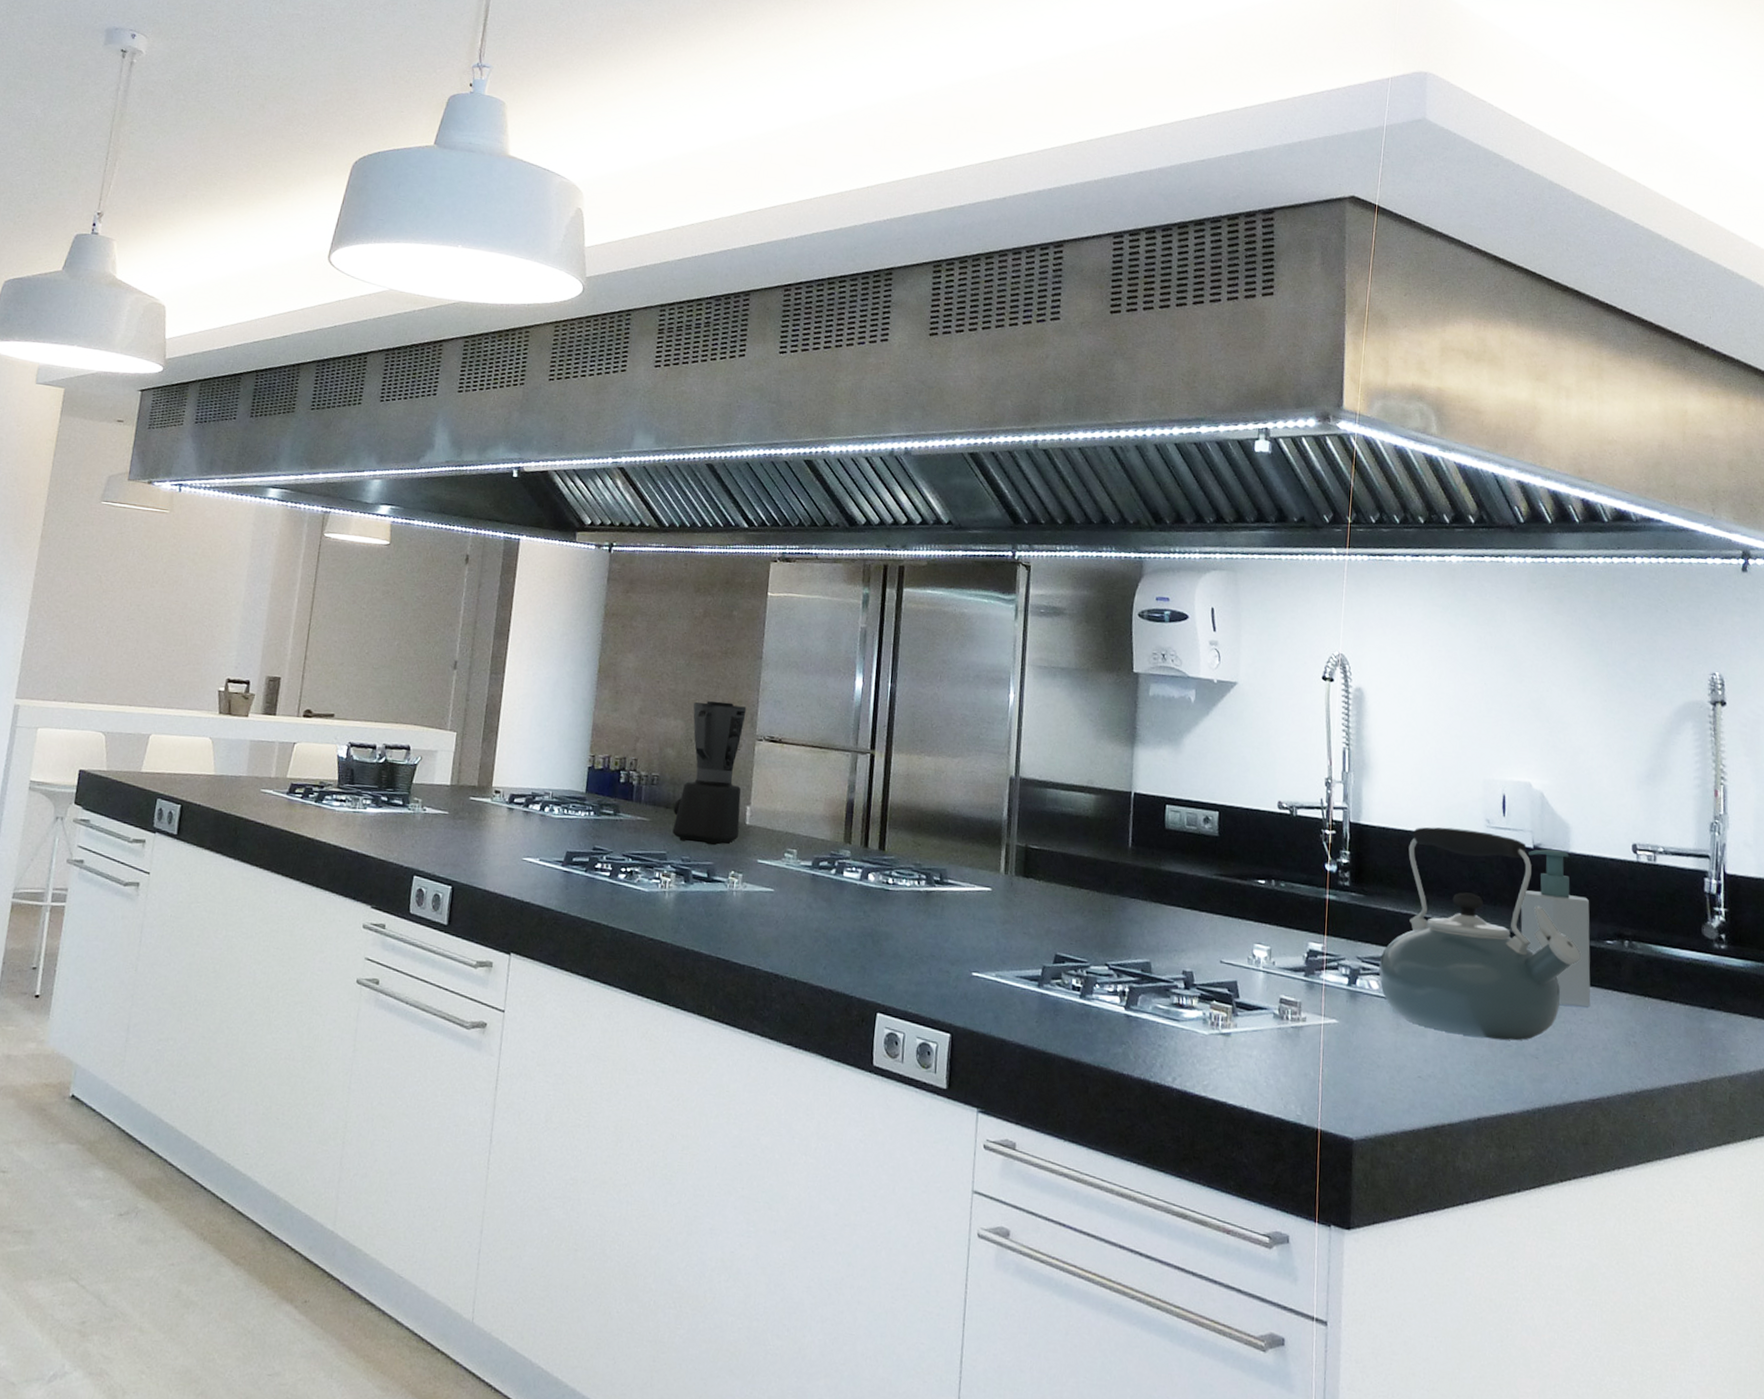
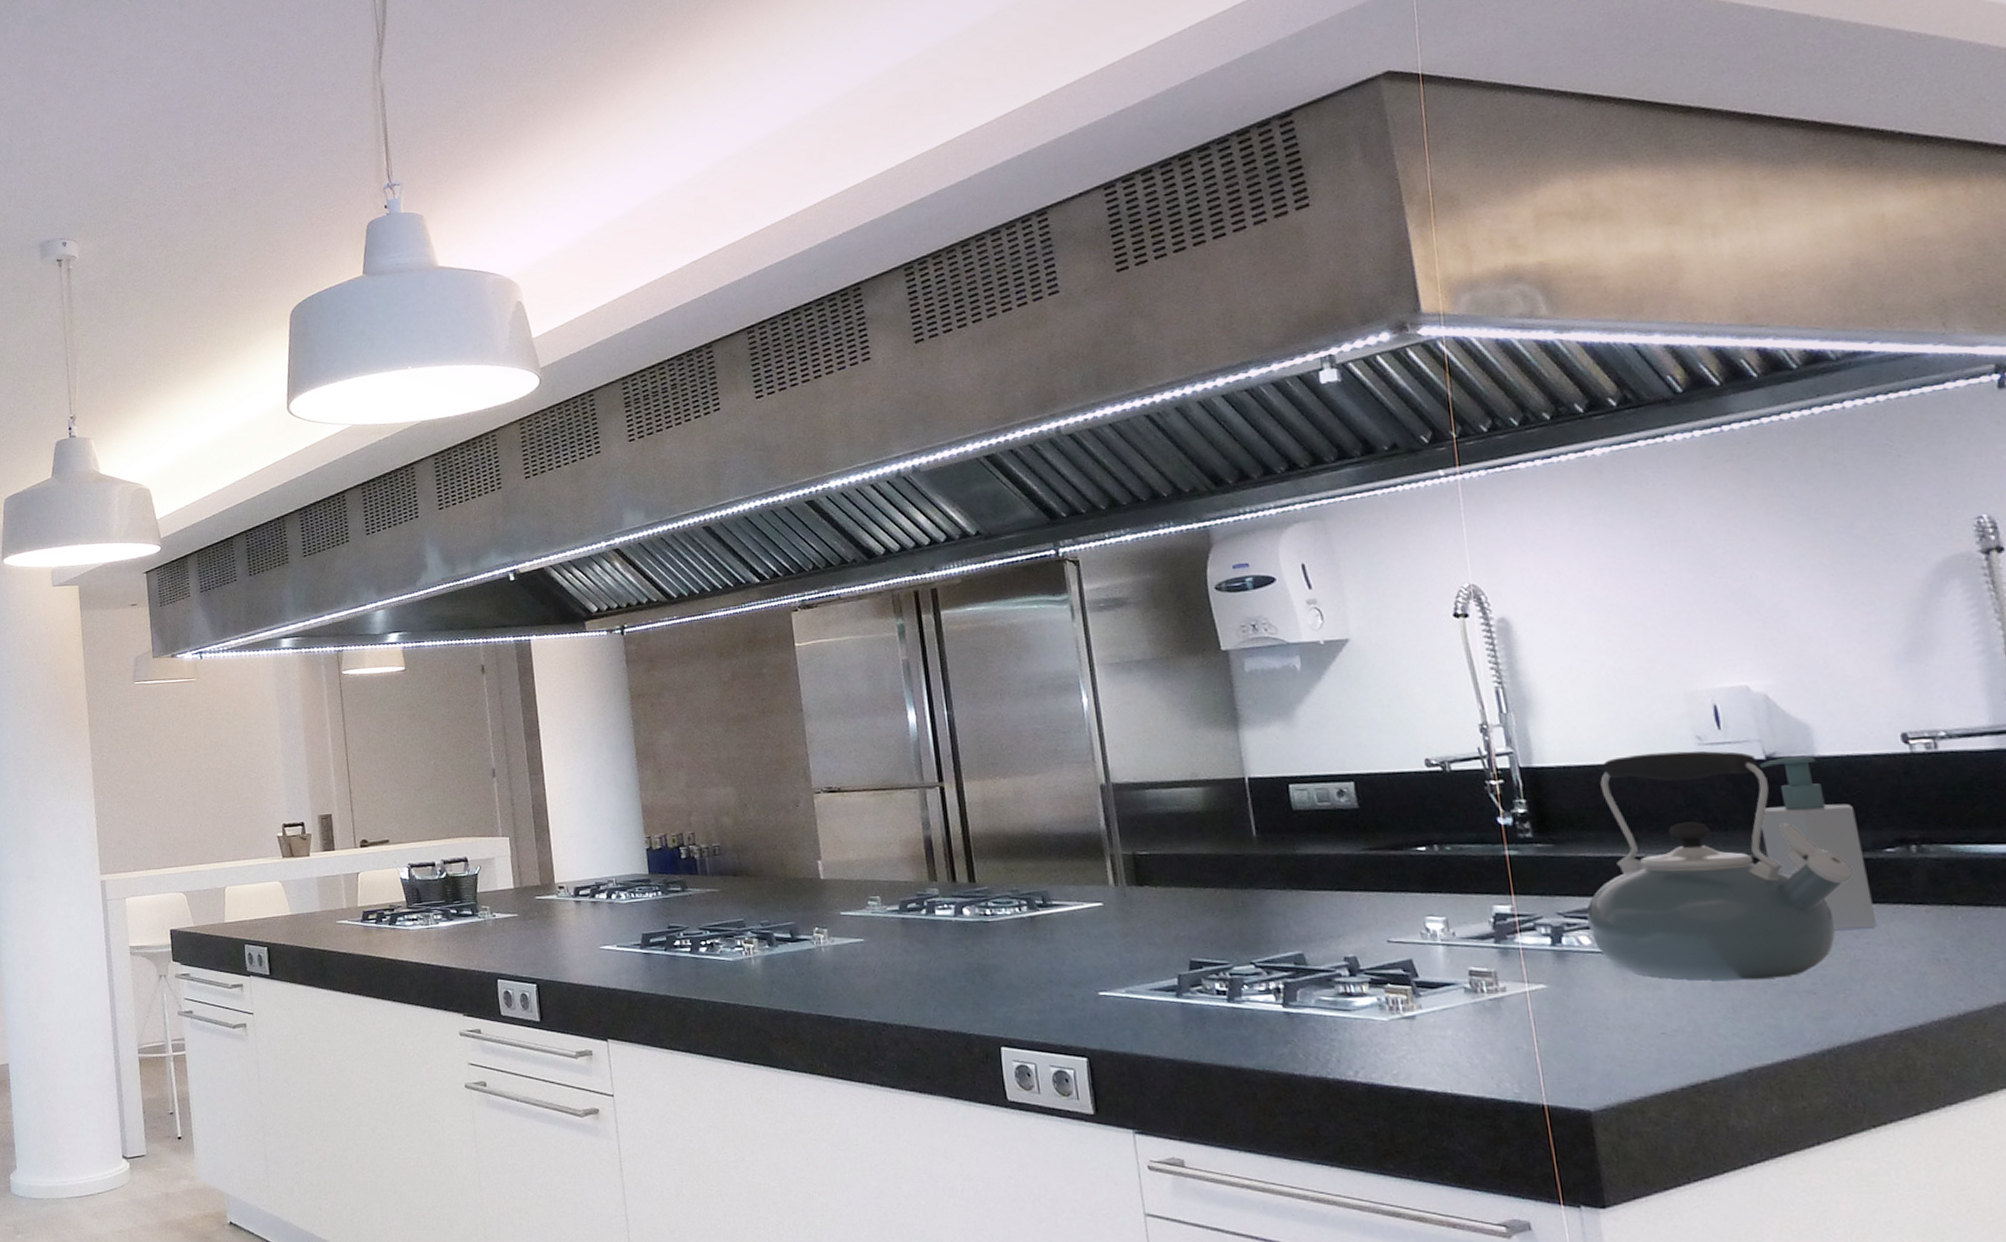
blender: present [672,700,747,846] -> none [741,761,815,906]

